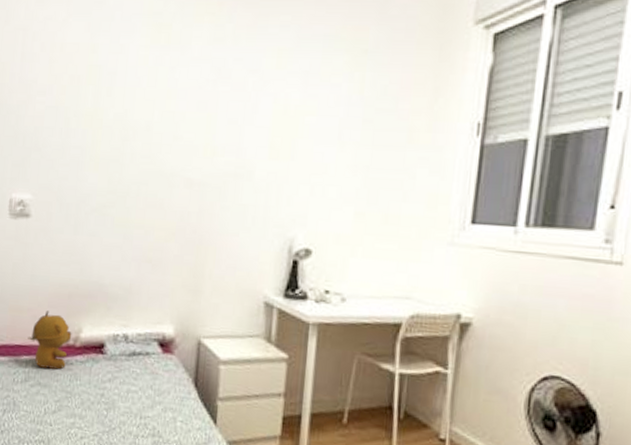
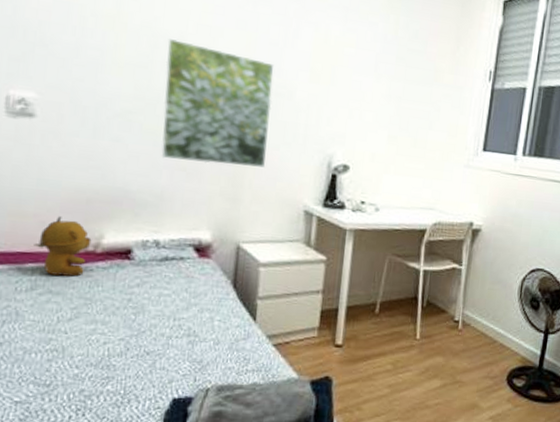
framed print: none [130,130,234,256] -> present [161,39,275,168]

